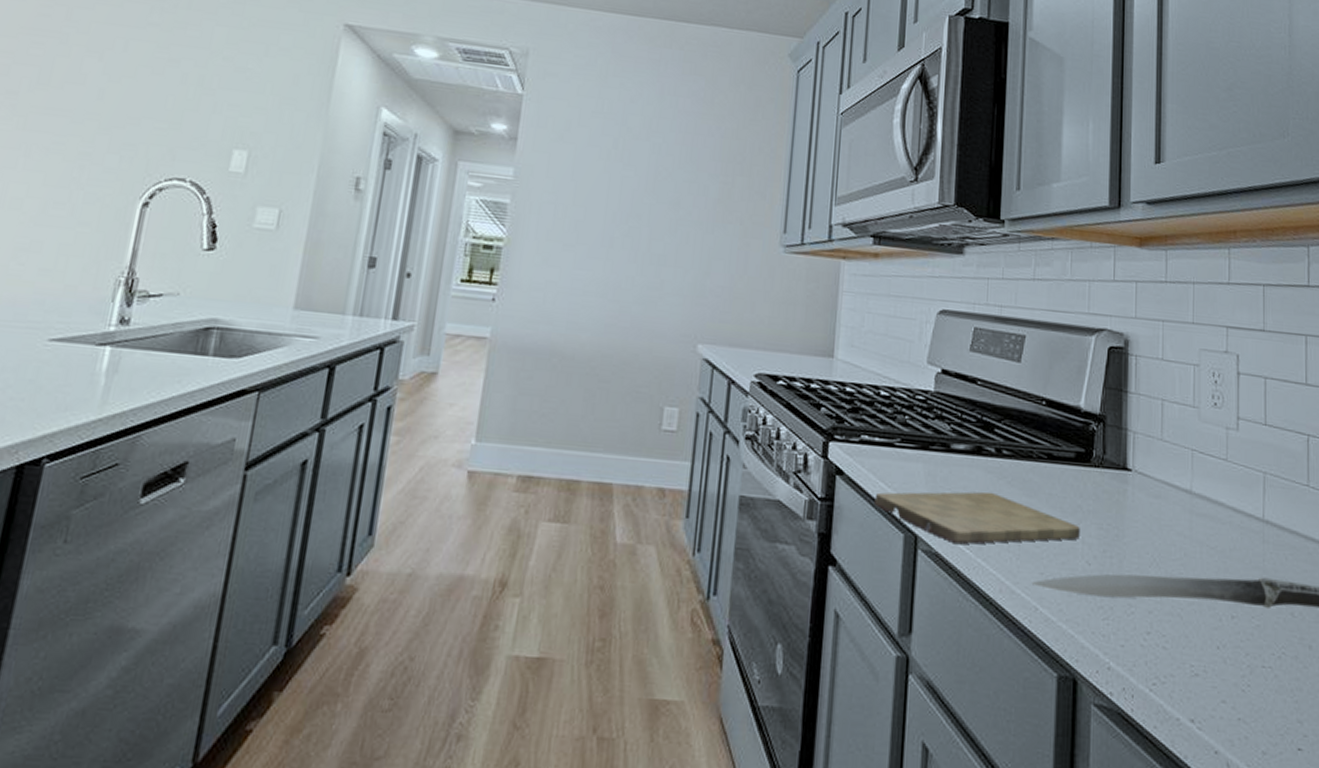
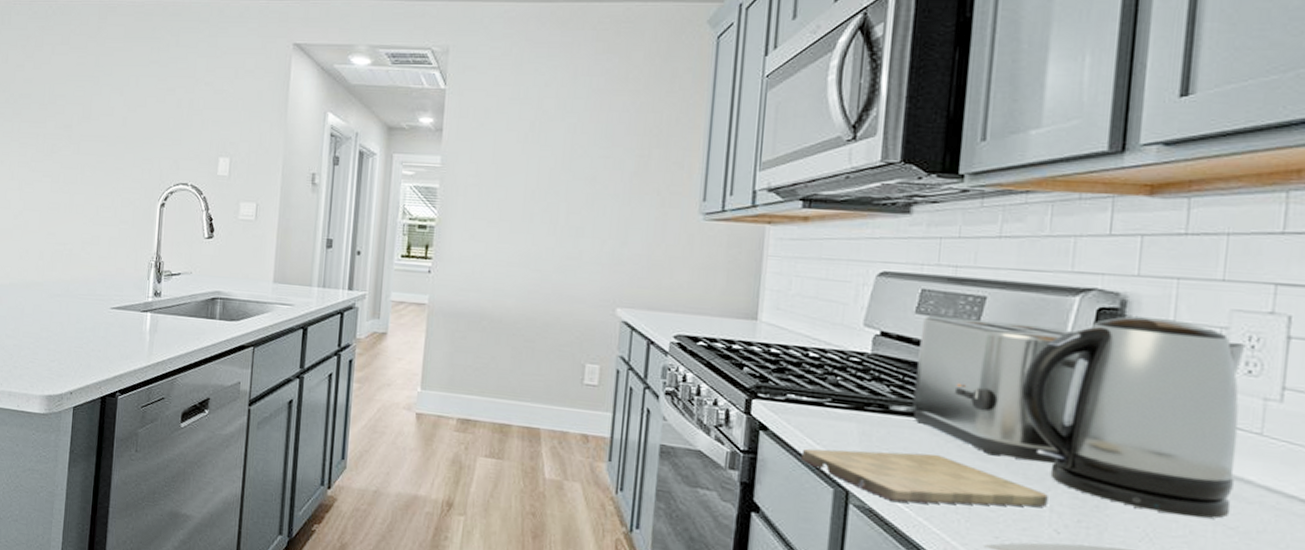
toaster: none [970,353,1098,496] -> present [912,315,1081,464]
kettle: none [1055,354,1212,541] -> present [1021,316,1246,519]

